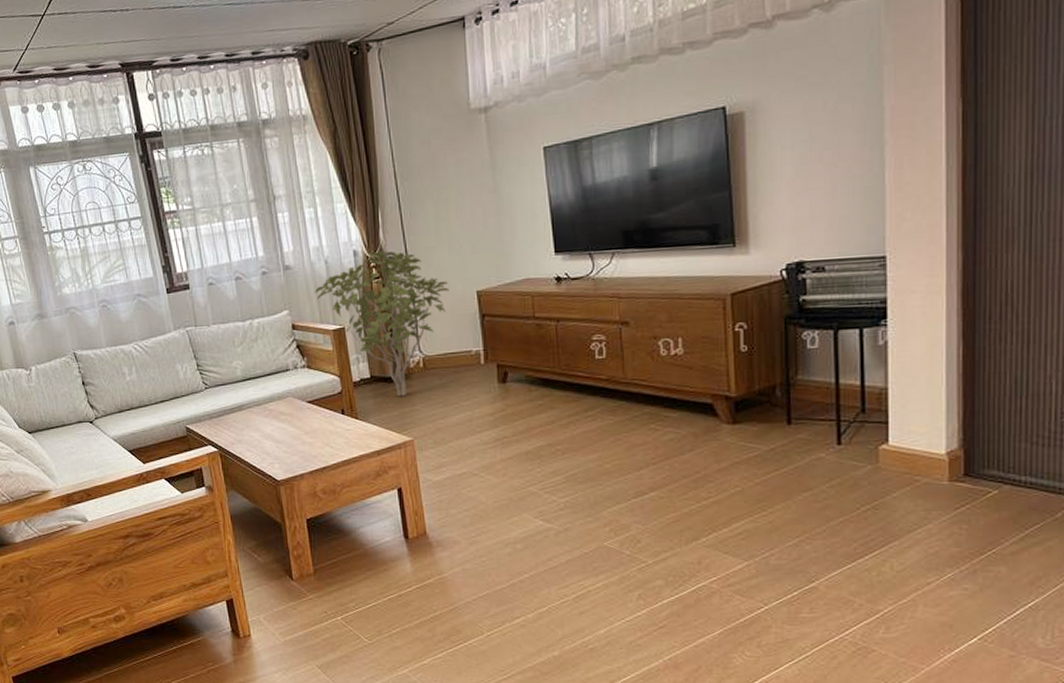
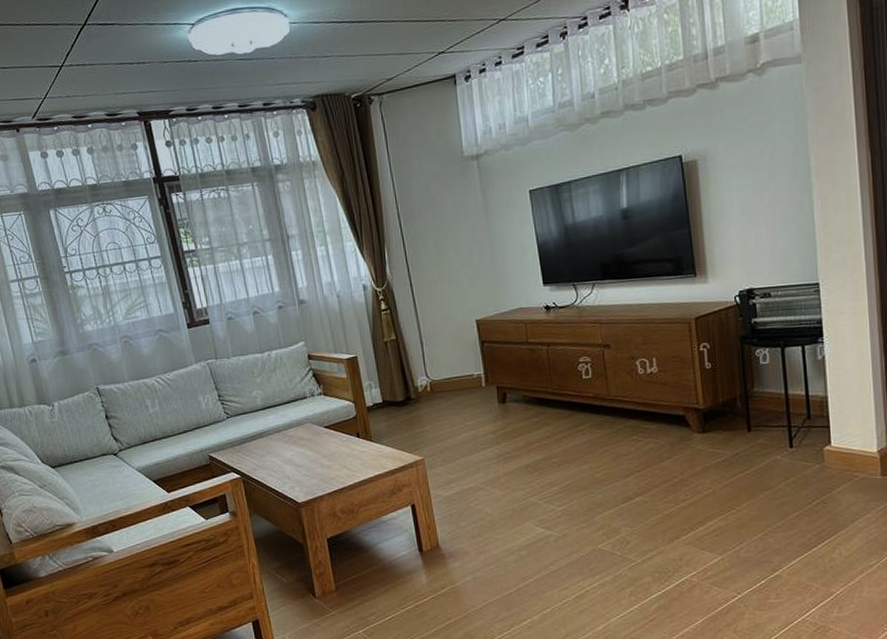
shrub: present [314,251,450,397] -> none [328,285,452,419]

